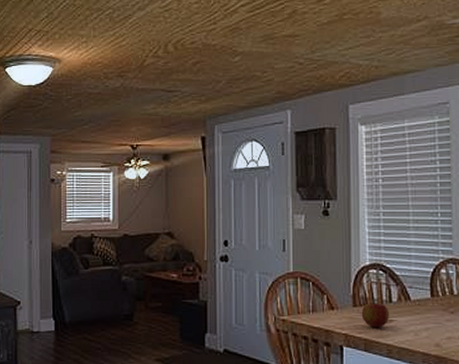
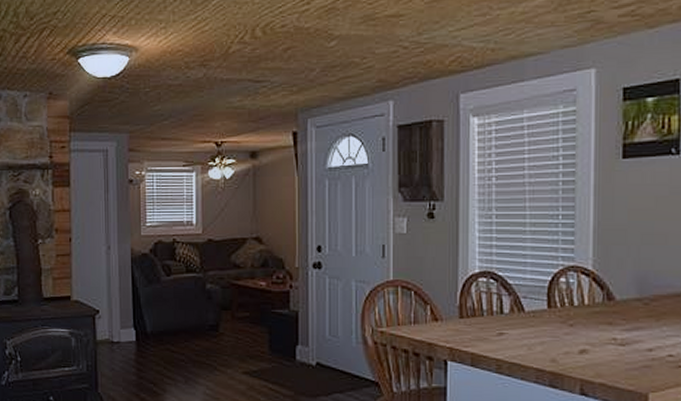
apple: present [361,303,390,328] -> none [468,314,501,341]

